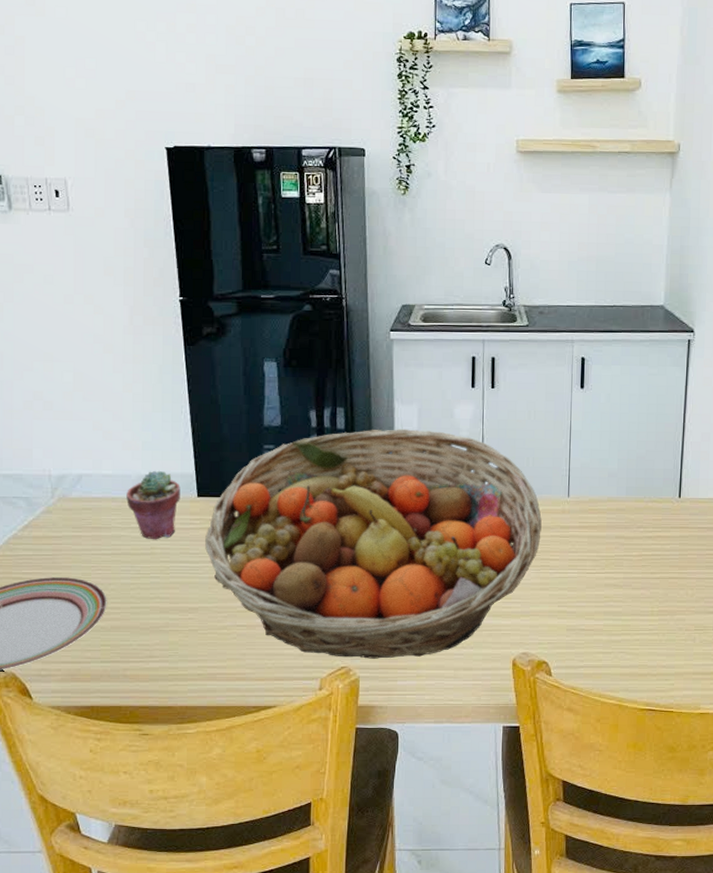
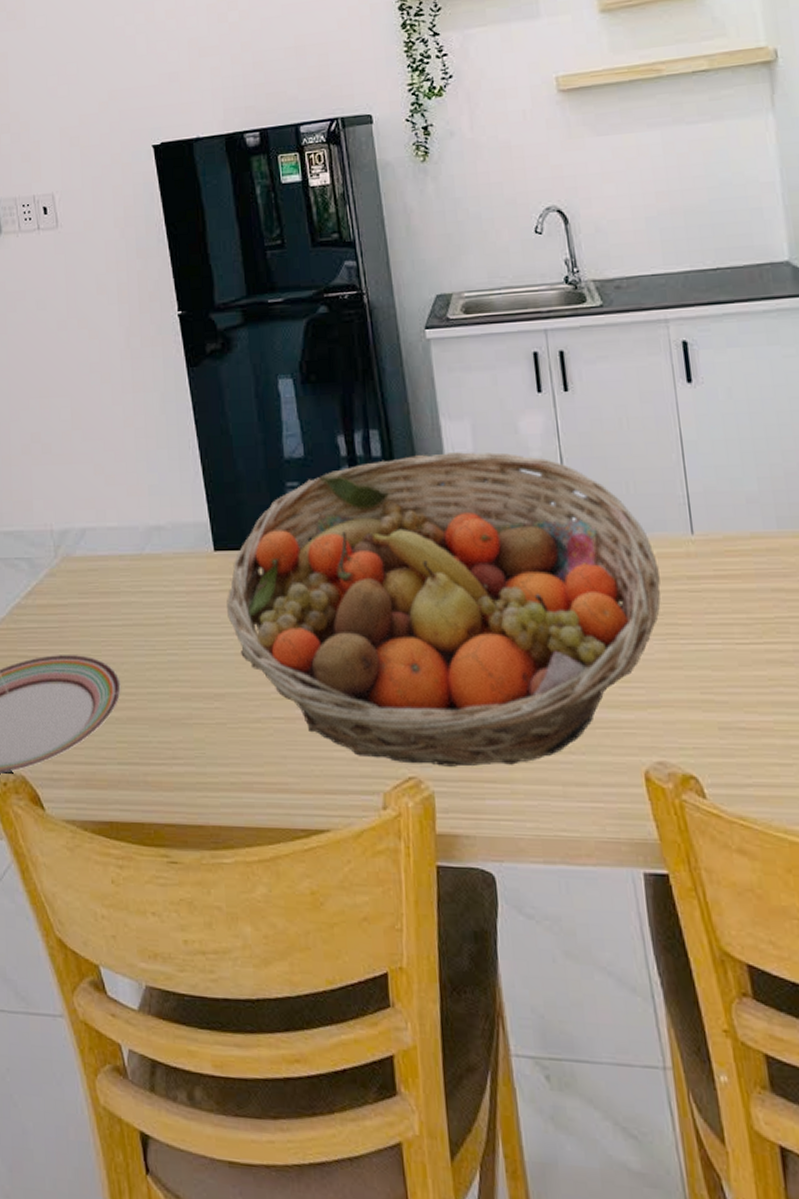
potted succulent: present [126,470,180,540] -> none [134,519,195,607]

